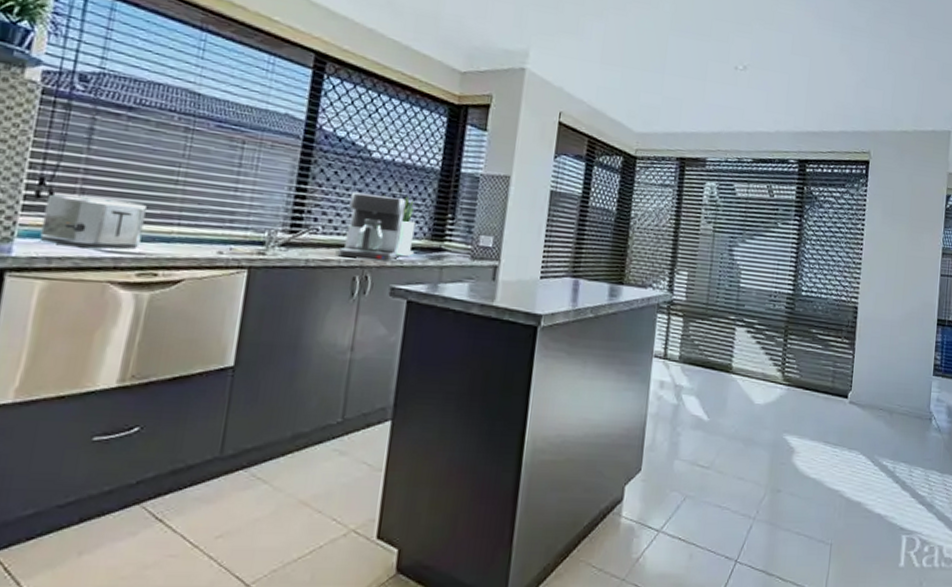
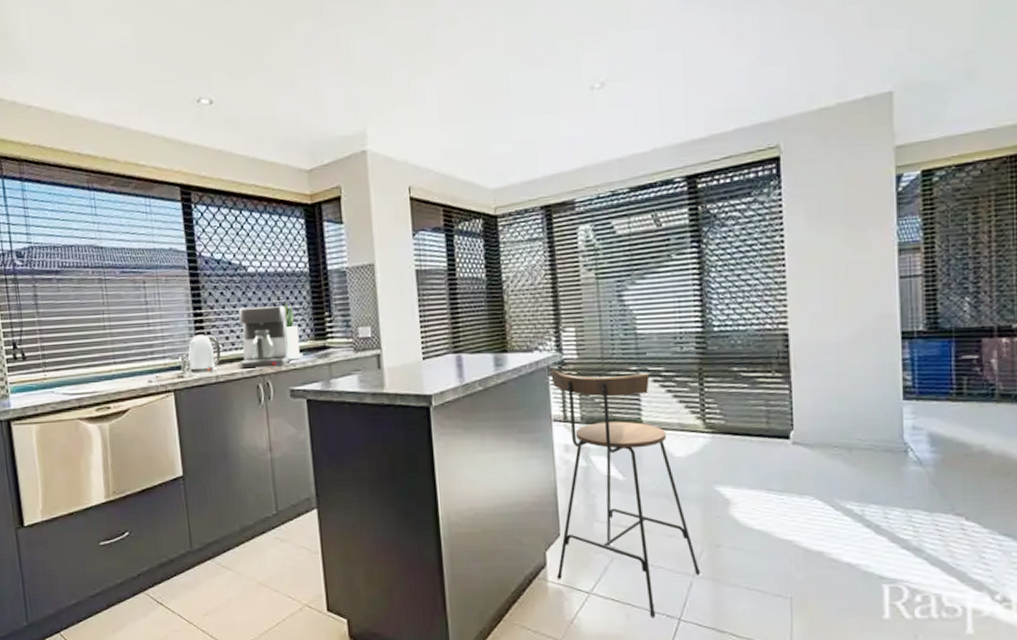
toaster: present [40,194,147,250] -> none [21,350,92,396]
kettle: none [275,210,320,253] -> present [188,334,221,373]
bar stool: none [631,306,761,558] -> present [550,368,701,617]

